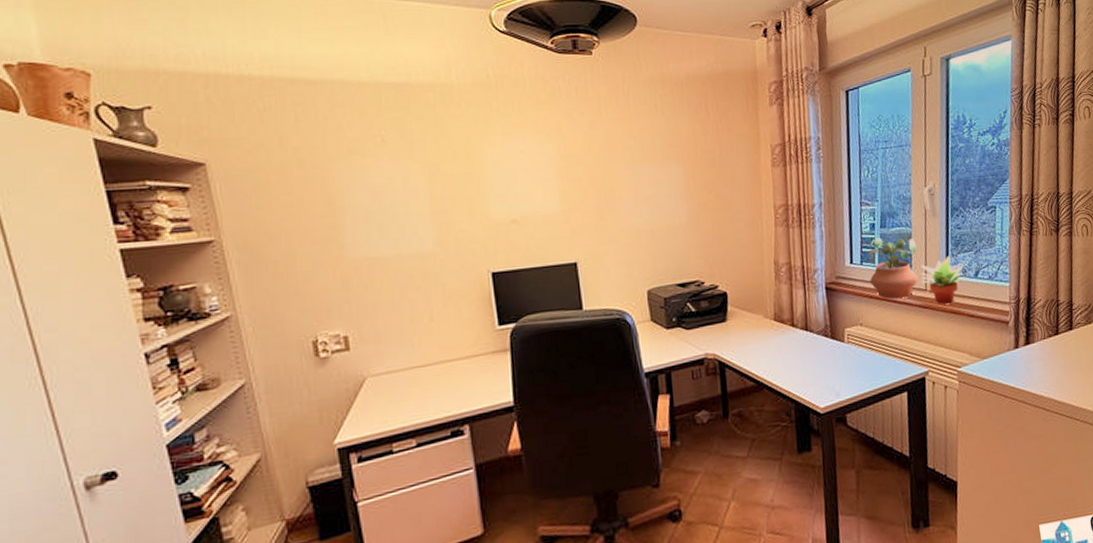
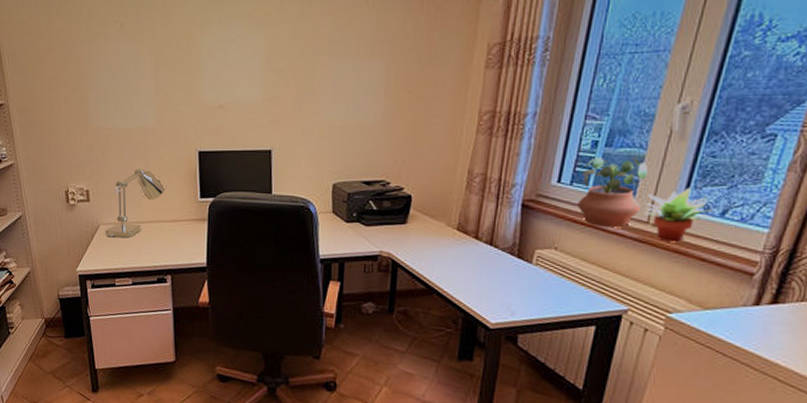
desk lamp: none [374,301,455,392] -> present [105,169,167,238]

